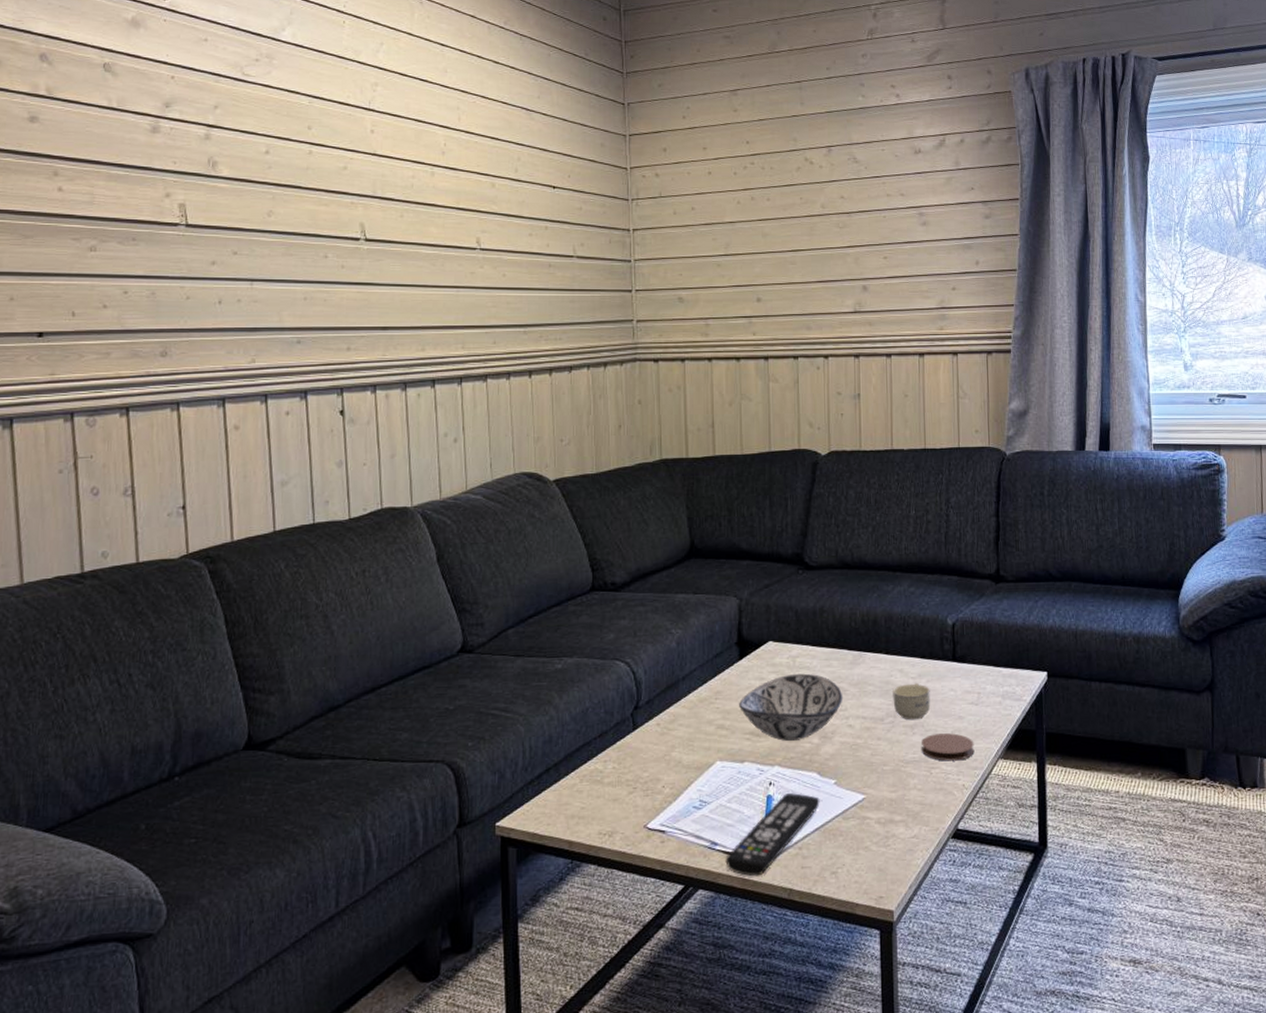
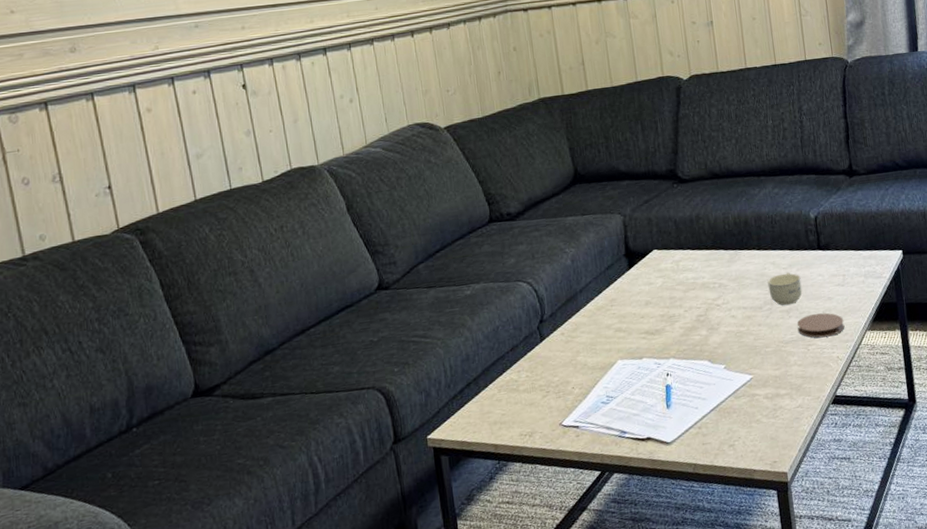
remote control: present [725,793,820,877] -> none [634,380,713,457]
decorative bowl: present [739,673,843,741] -> none [632,274,725,336]

